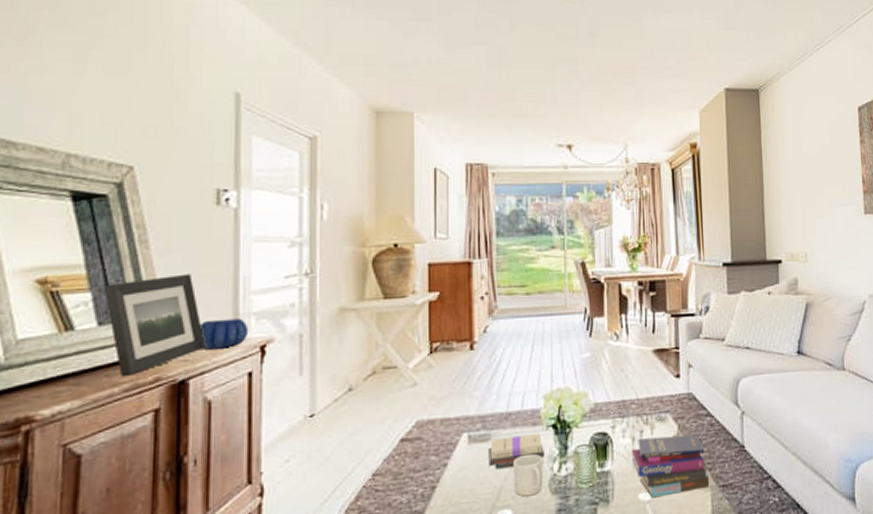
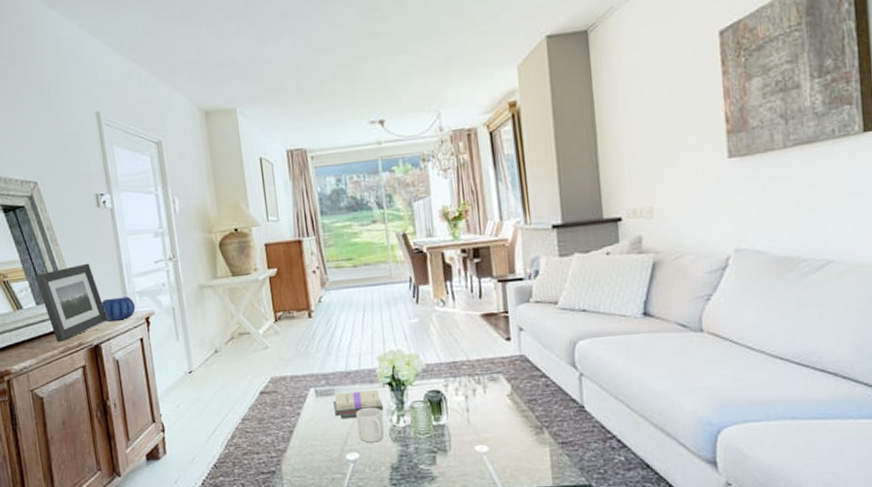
books: present [631,434,710,498] -> none [465,394,548,450]

